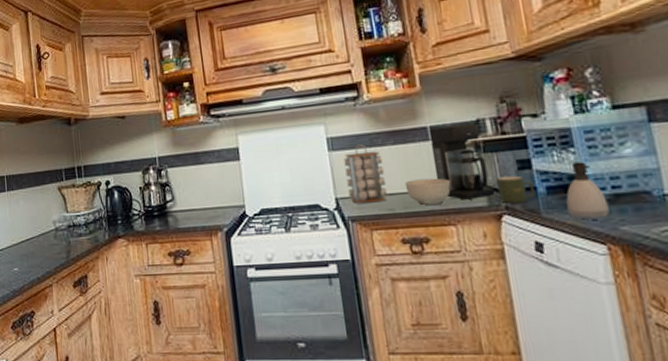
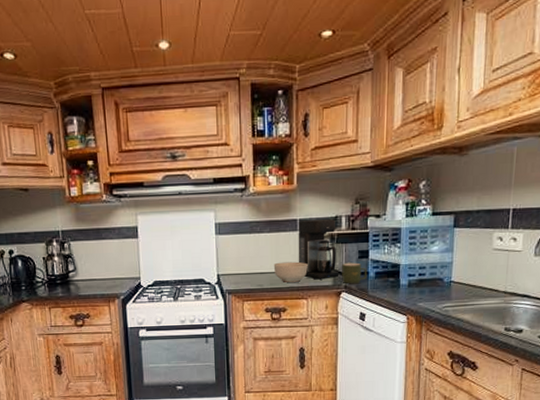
spice rack: present [344,145,387,205] -> none [228,231,259,281]
soap dispenser: present [566,161,610,220] -> none [387,254,414,298]

